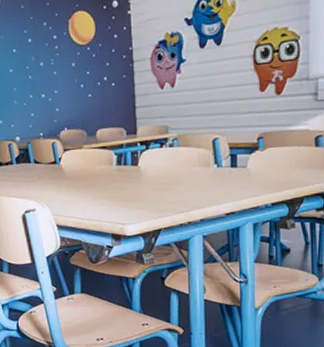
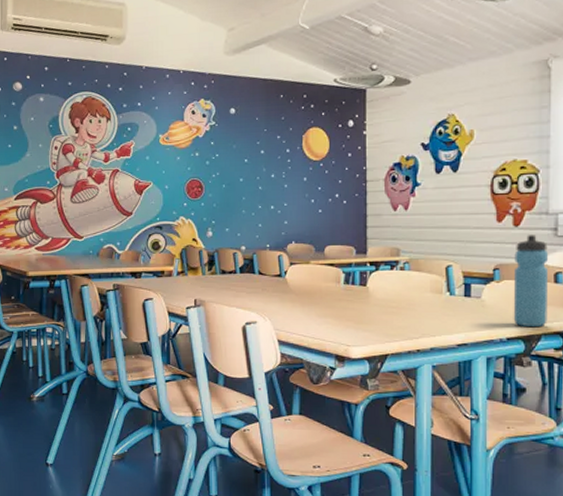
water bottle: none [277,101,310,191] -> present [513,235,549,326]

